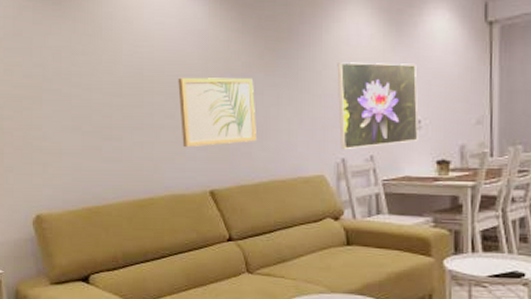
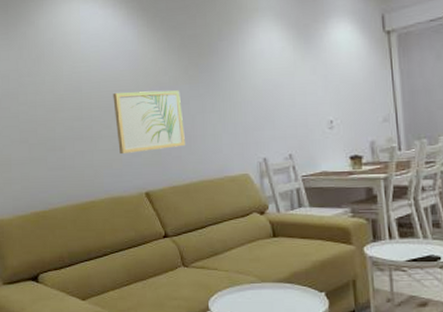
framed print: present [337,62,418,149] -> none [254,71,332,149]

